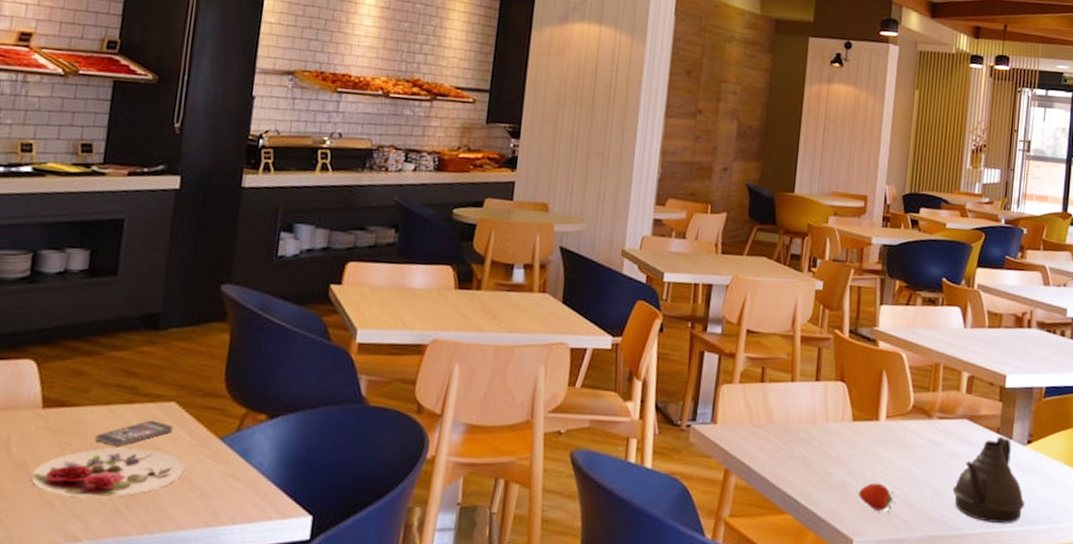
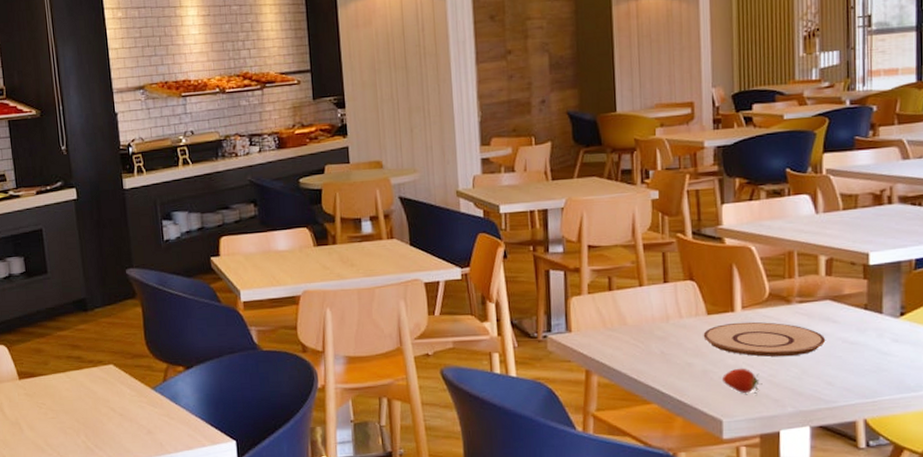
plate: present [30,447,185,498] -> none [23,402,131,442]
smartphone: present [95,420,173,447] -> none [61,380,115,403]
plate: none [846,432,960,475] -> present [703,321,826,357]
teapot: present [952,436,1025,524] -> none [821,312,904,394]

